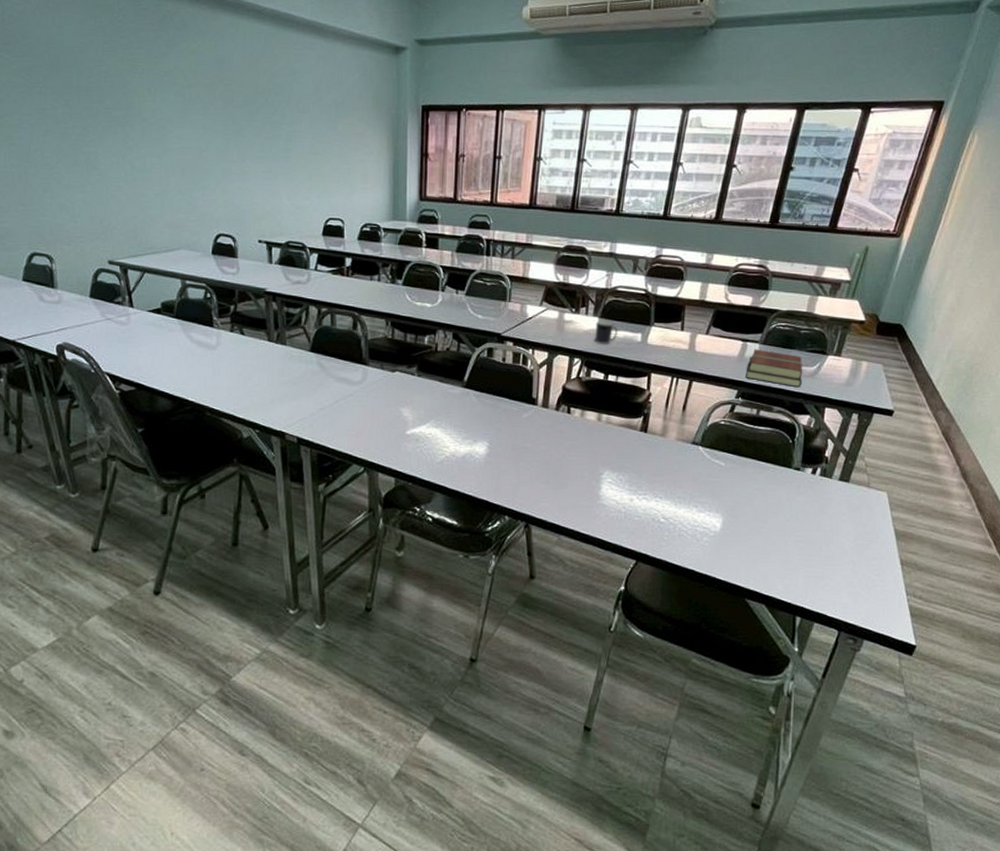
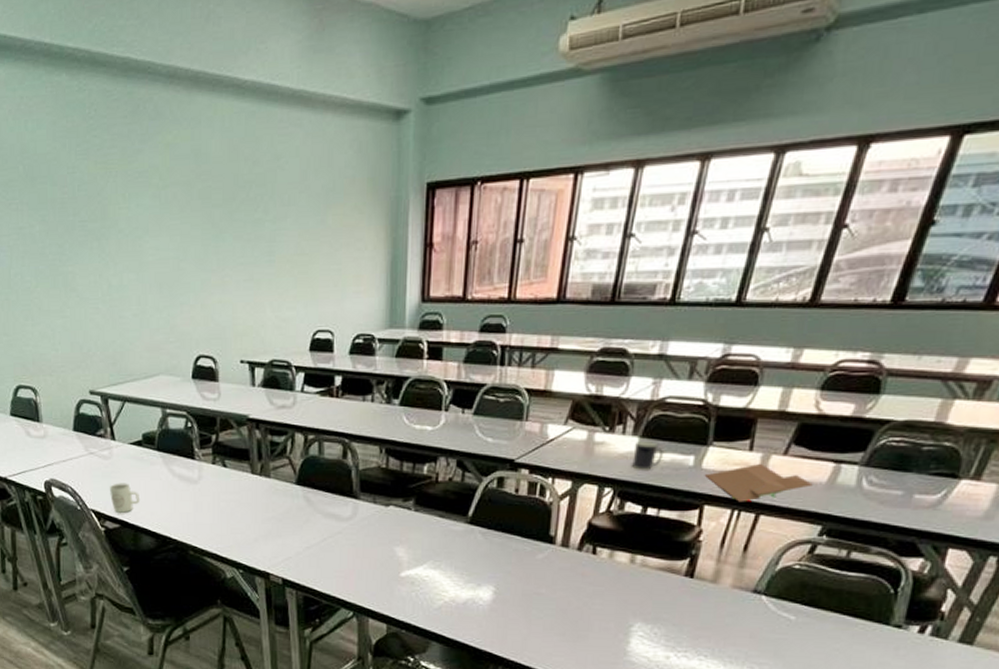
mug: none [126,347,158,376] -> present [110,483,140,513]
papers: none [650,340,728,371] -> present [705,463,813,502]
books: present [746,349,803,388] -> none [835,472,921,523]

